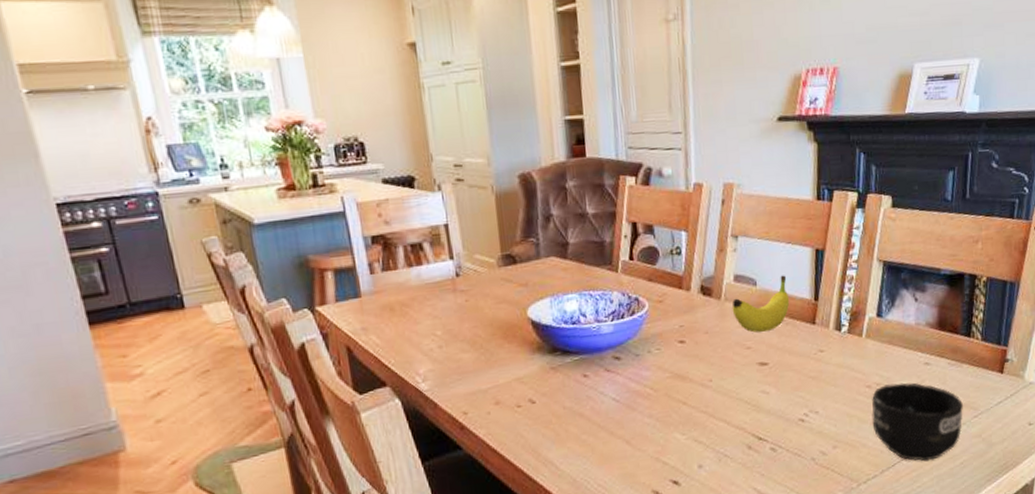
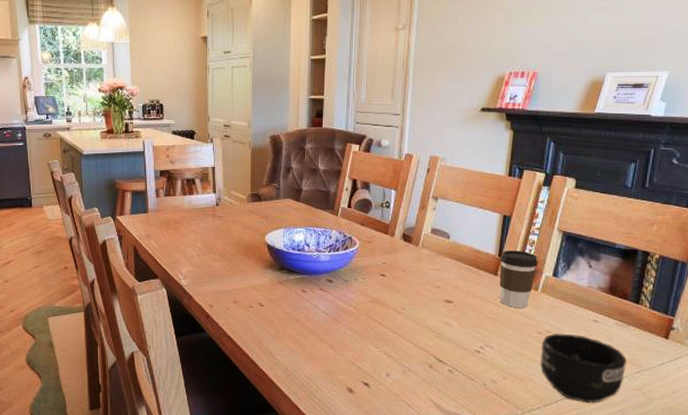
fruit: present [732,275,790,333] -> none [427,233,477,276]
coffee cup: none [816,290,860,361] -> present [499,251,538,308]

